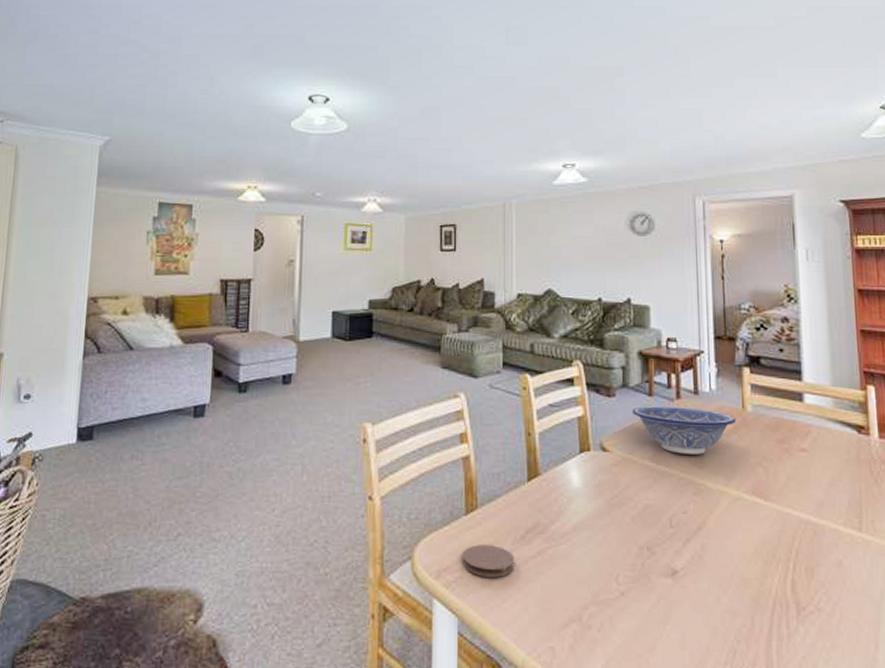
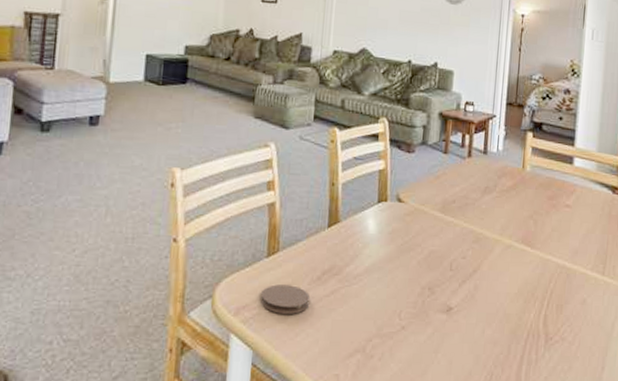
decorative bowl: present [632,406,736,455] -> none [428,162,516,207]

